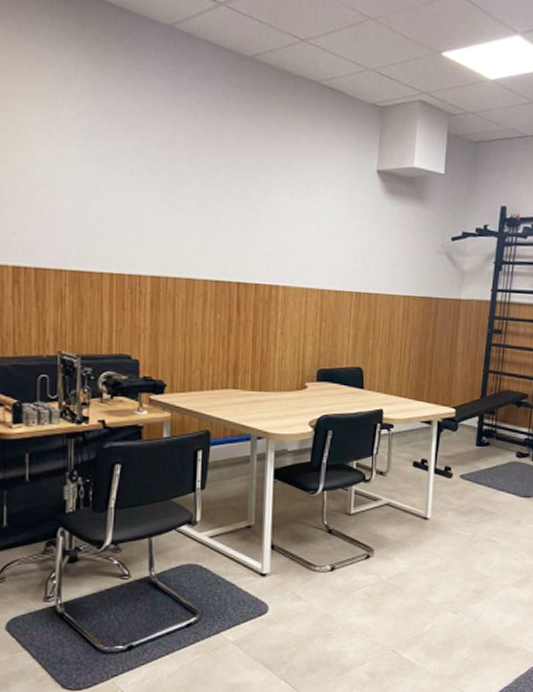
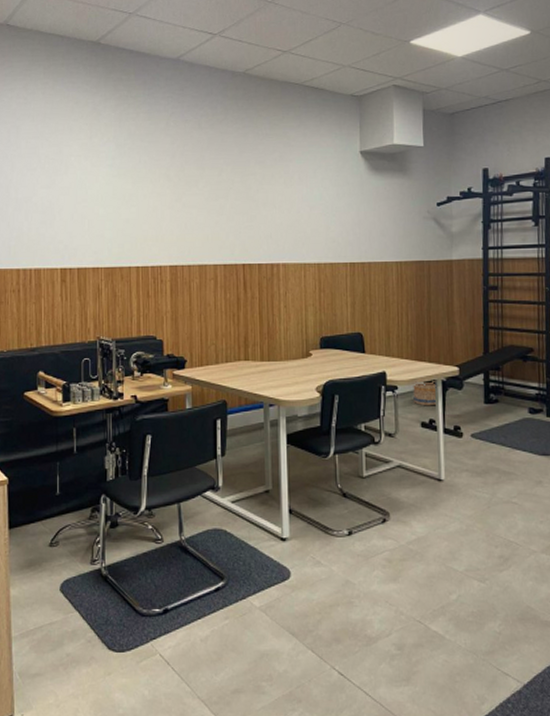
basket: none [408,421,432,446] -> present [413,381,436,406]

